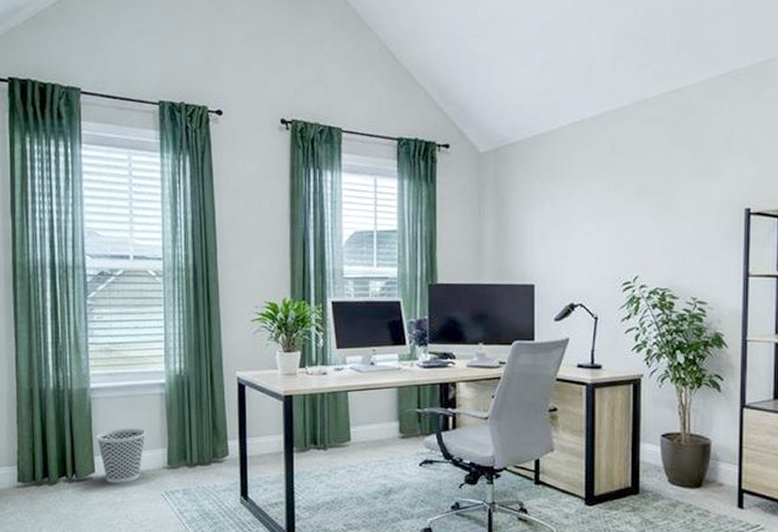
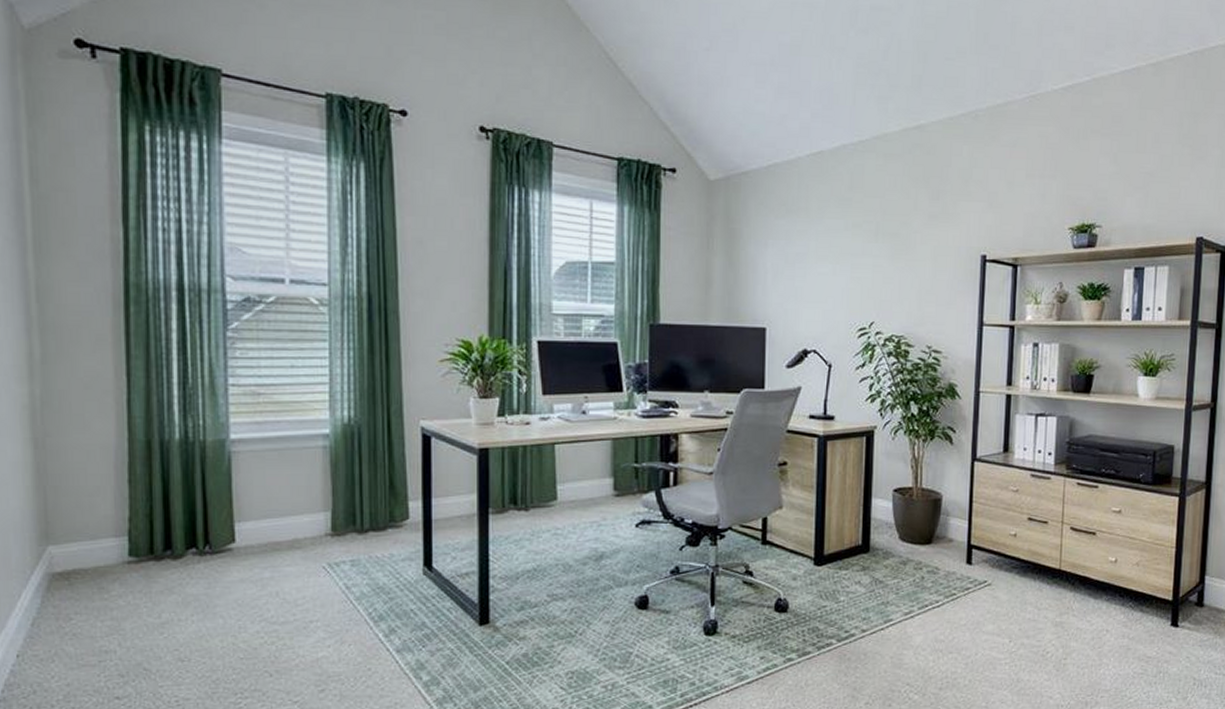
wastebasket: present [95,428,147,483] -> none [237,488,305,555]

